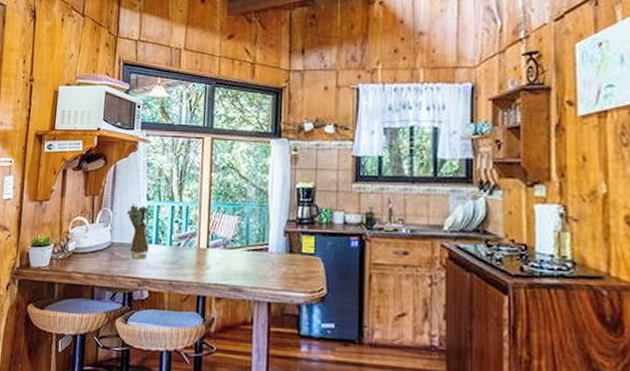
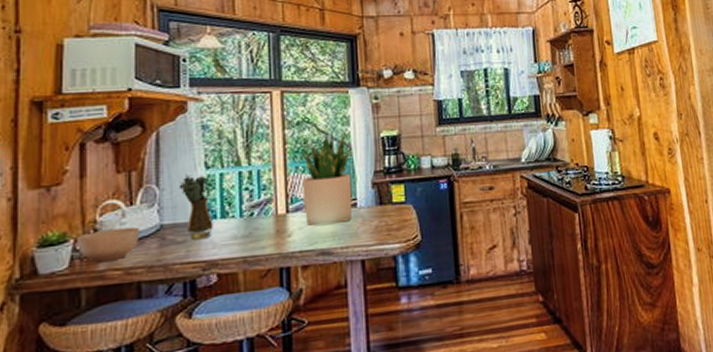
bowl: none [55,240,97,266] -> present [77,227,140,263]
planter: none [221,178,267,265] -> present [302,131,353,227]

